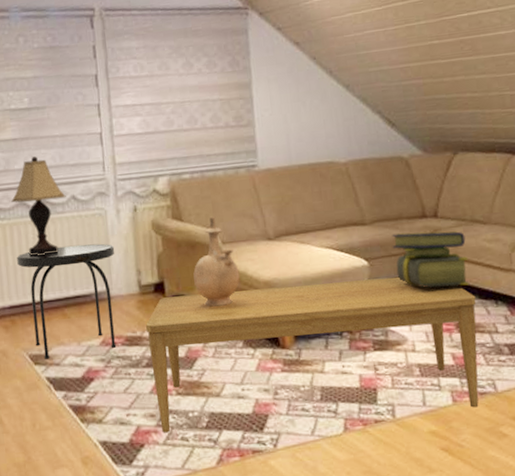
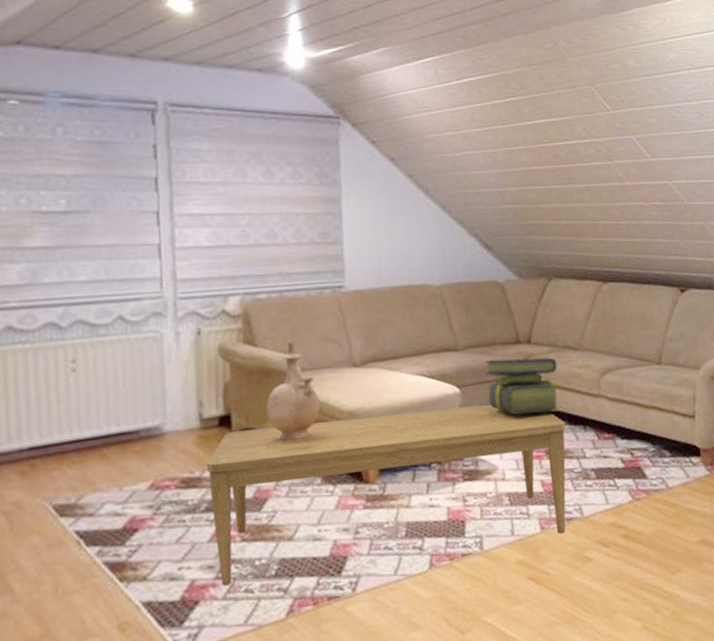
lamp: present [11,156,66,256] -> none [37,269,111,386]
side table: present [17,243,117,359] -> none [41,371,172,510]

